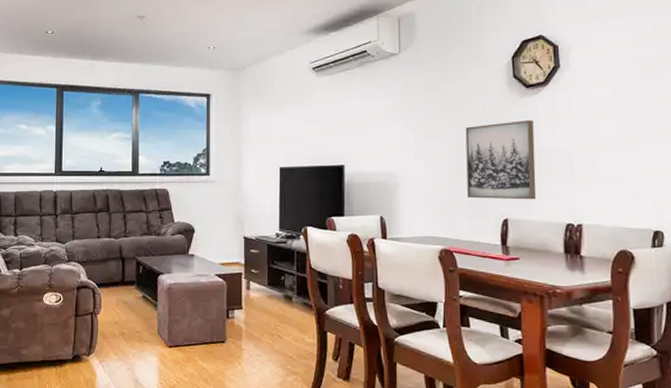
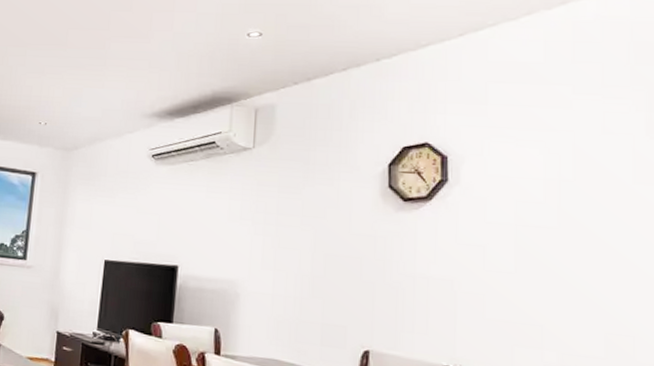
wall art: present [465,120,537,200] -> none [321,238,410,333]

